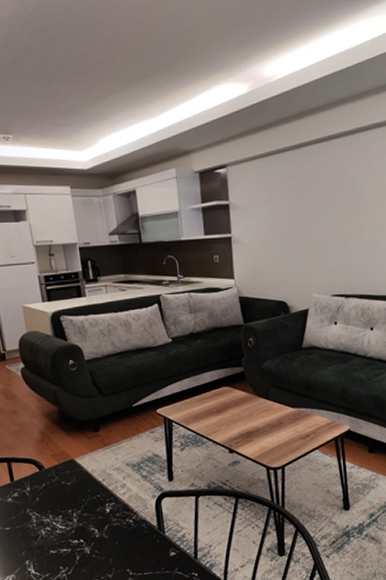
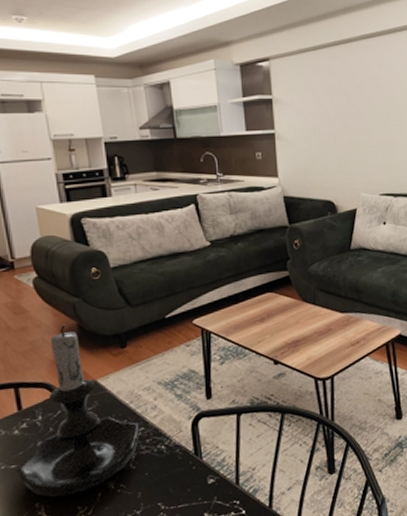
candle holder: none [10,409,112,557] -> present [16,324,141,498]

